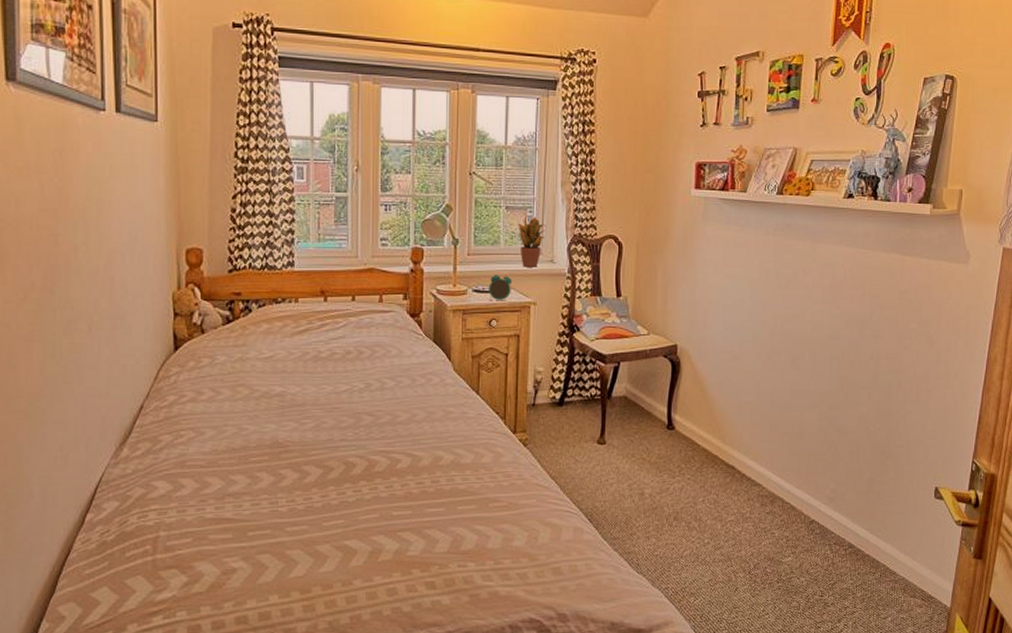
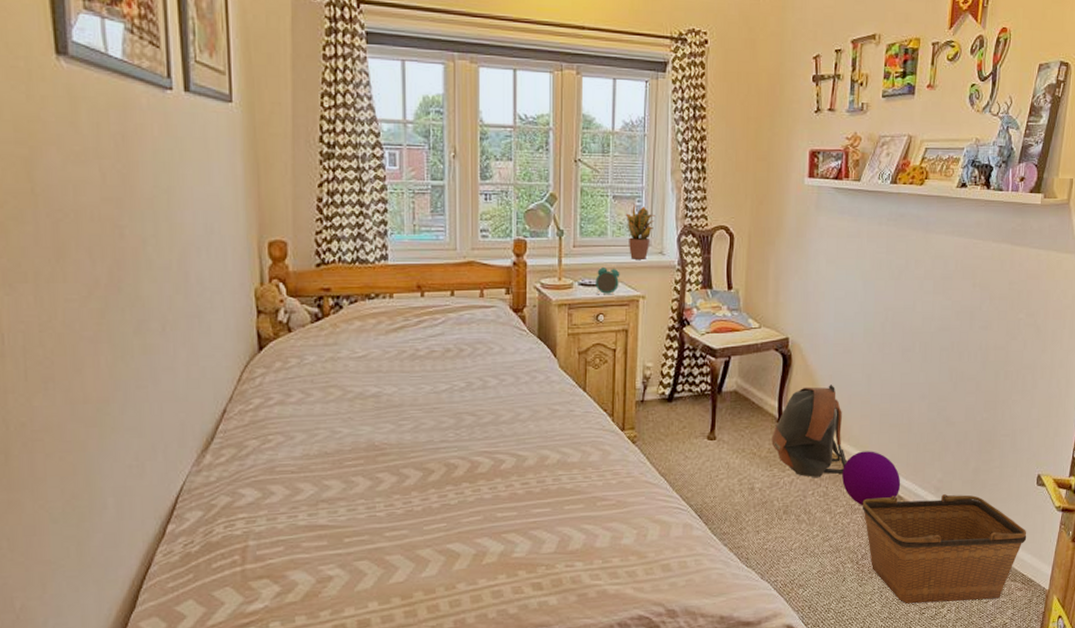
backpack: none [661,392,738,484] -> present [771,385,848,477]
ball: none [733,459,793,515] -> present [842,451,901,506]
bicycle basket: none [753,505,926,617] -> present [862,494,1027,604]

